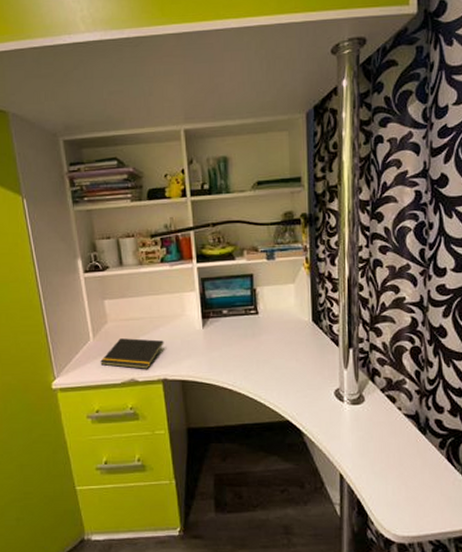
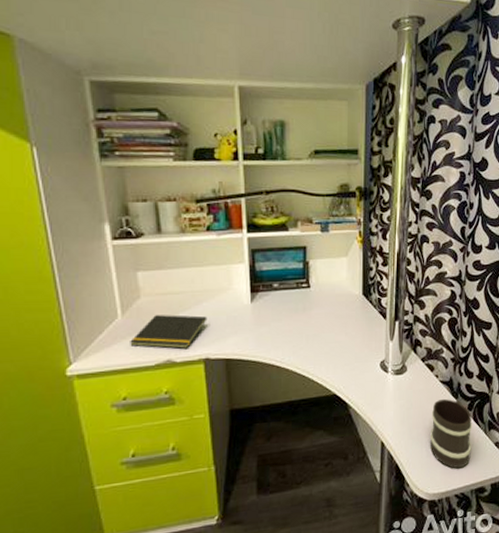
mug: none [396,433,446,512] -> present [430,398,473,469]

